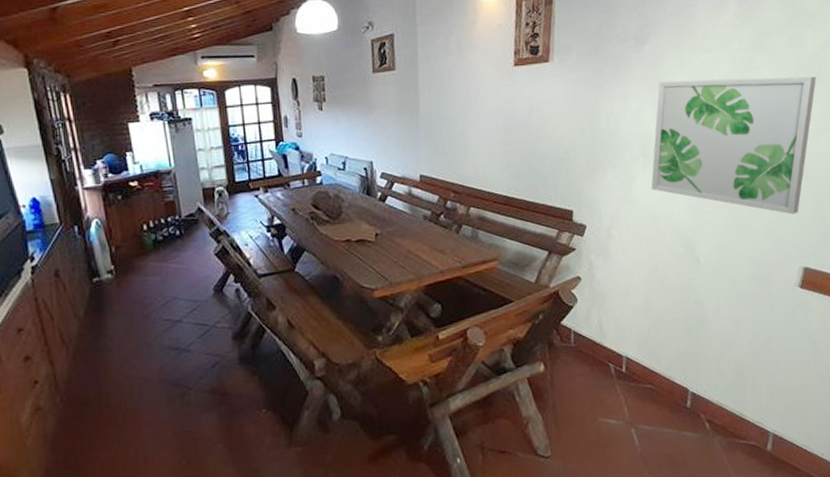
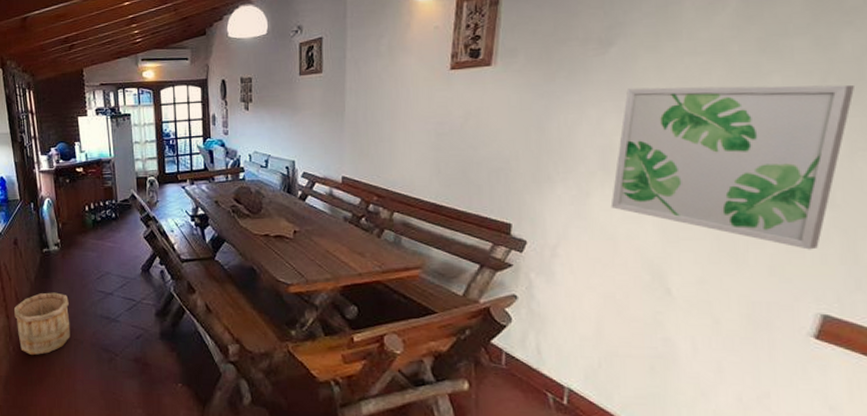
wooden bucket: none [58,327,133,404] -> present [13,292,70,355]

